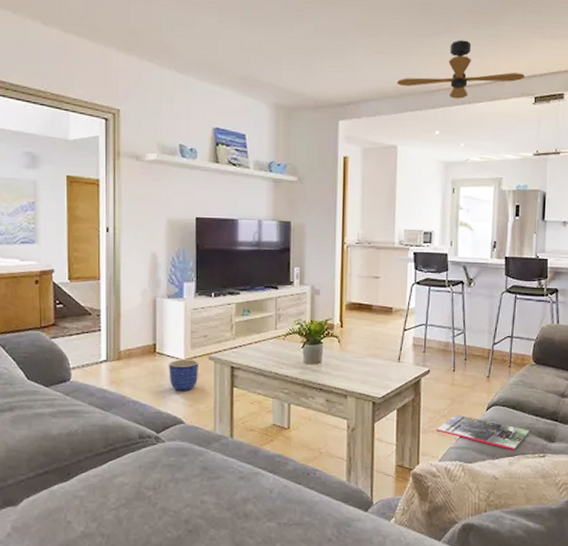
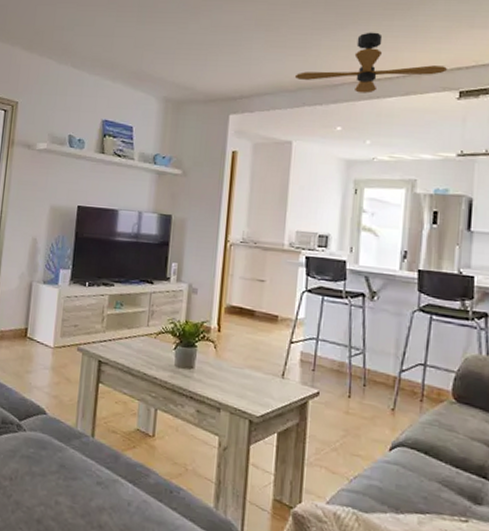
planter: present [169,359,199,390] -> none [36,346,68,380]
magazine: present [435,414,529,450] -> none [323,449,447,506]

